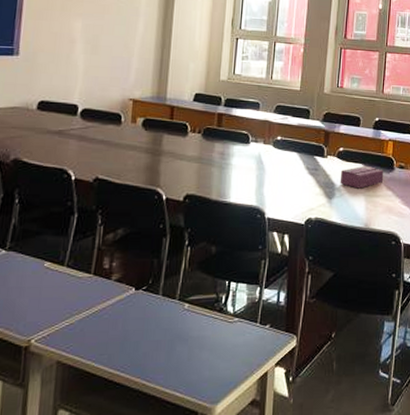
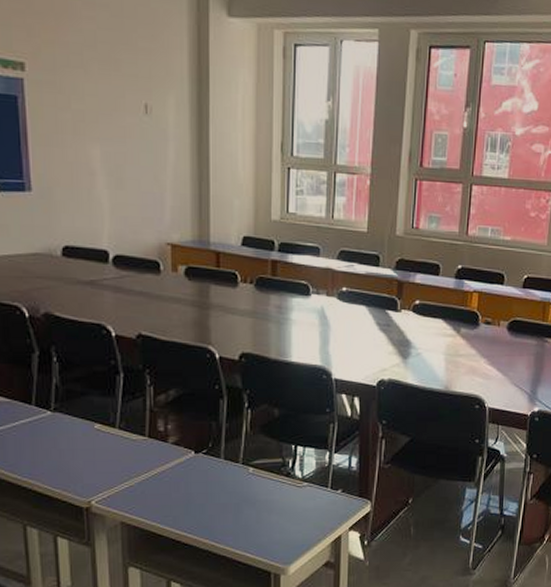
tissue box: present [340,165,384,189] -> none [416,320,467,347]

